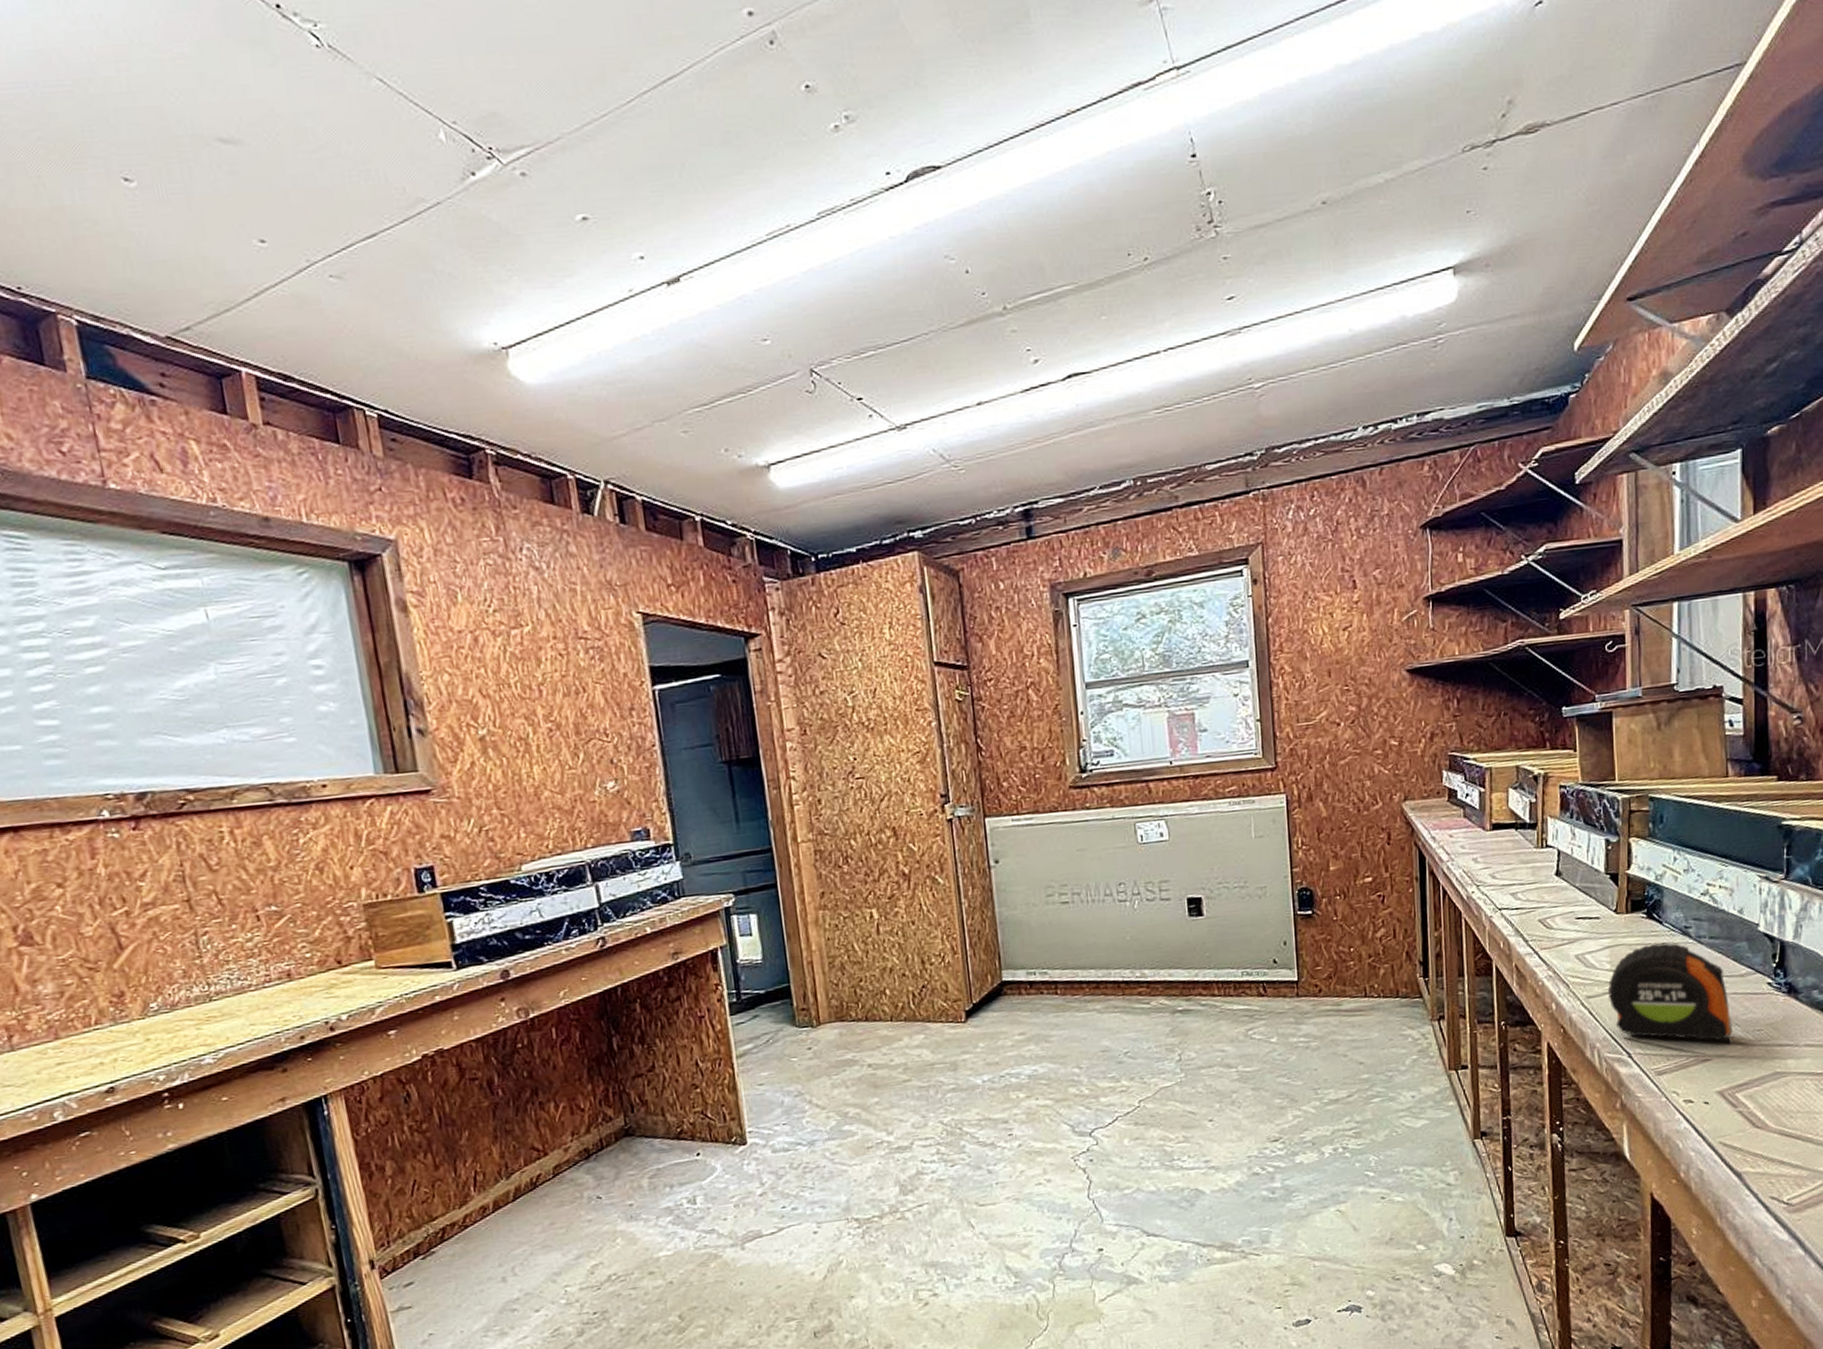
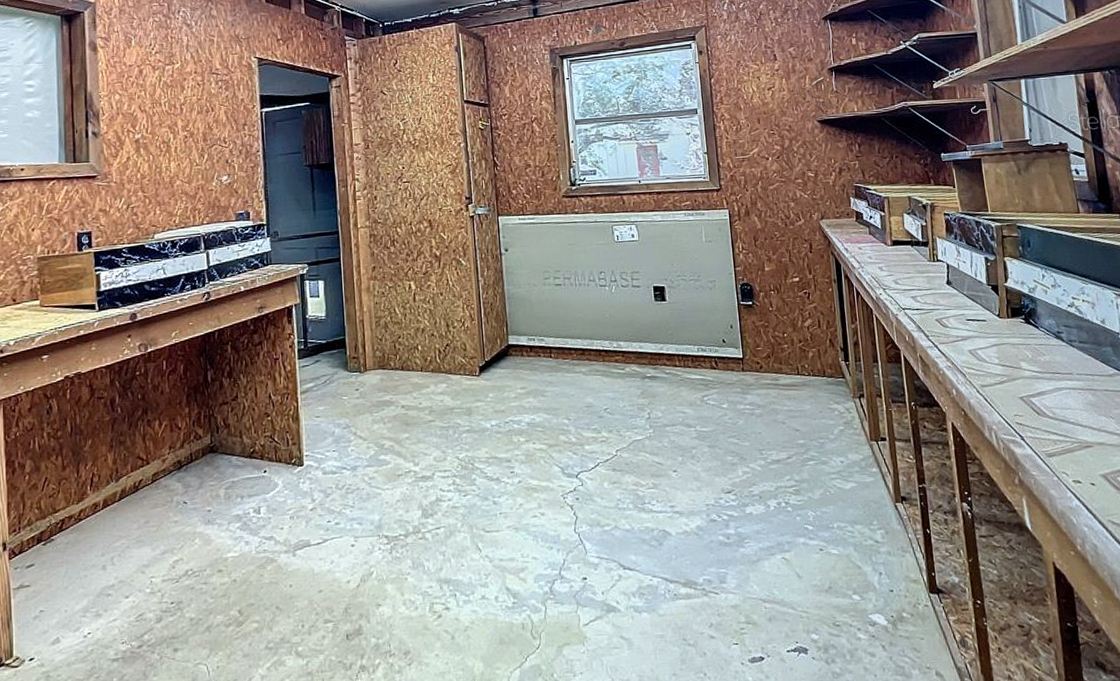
tape measure: present [1608,942,1733,1044] -> none [998,344,1110,433]

